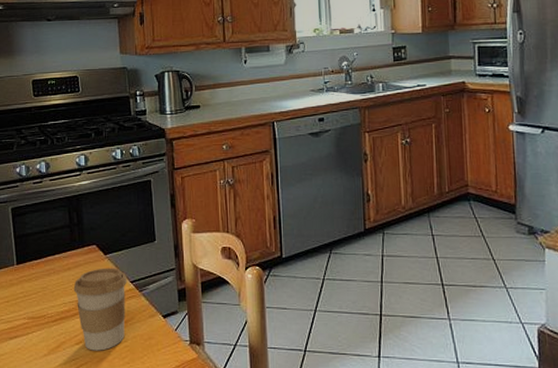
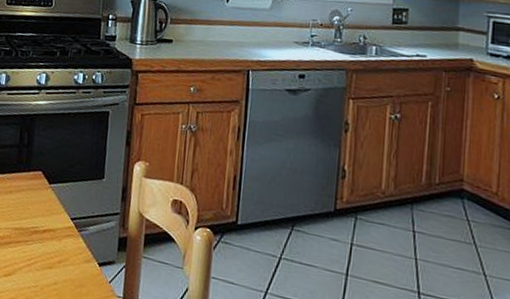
coffee cup: present [73,268,128,351] -> none [11,197,68,289]

